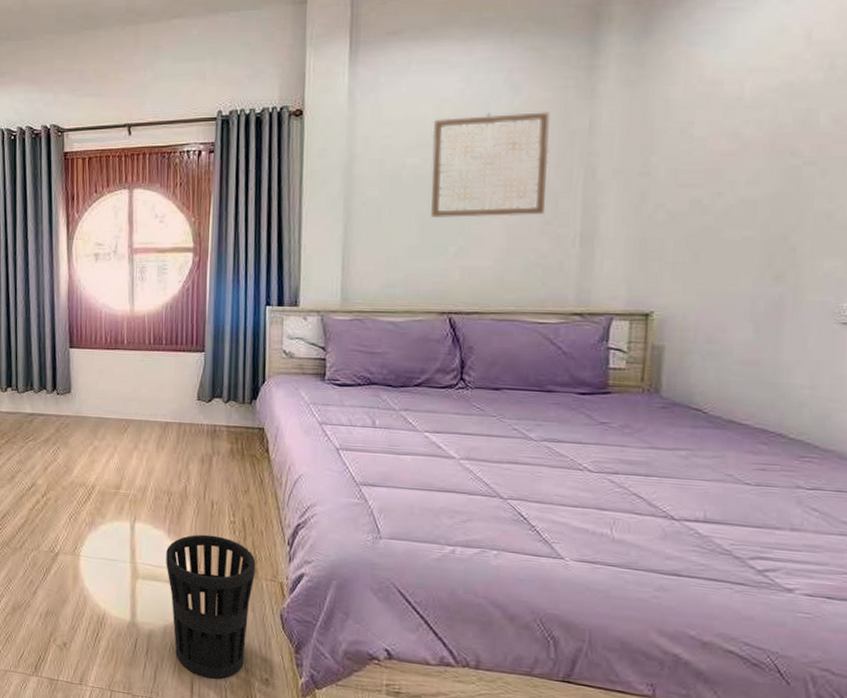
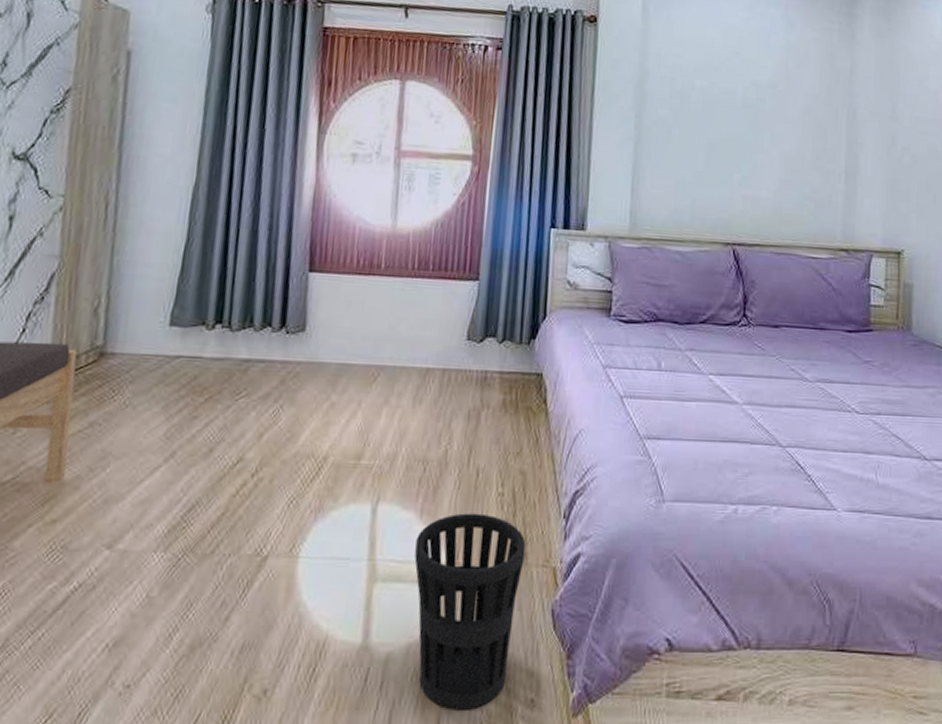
wall art: present [431,112,550,218] -> none [717,44,819,149]

